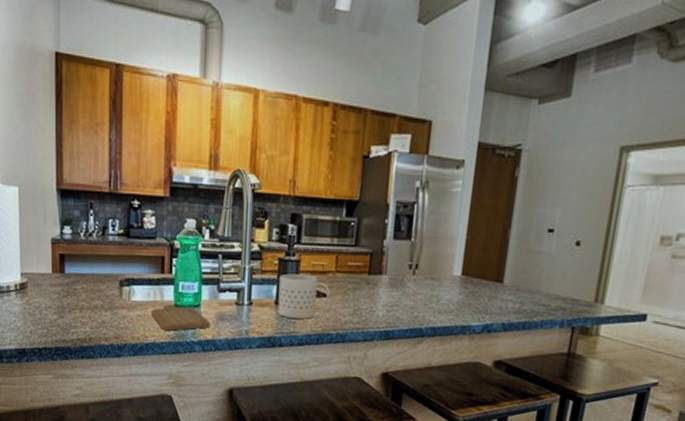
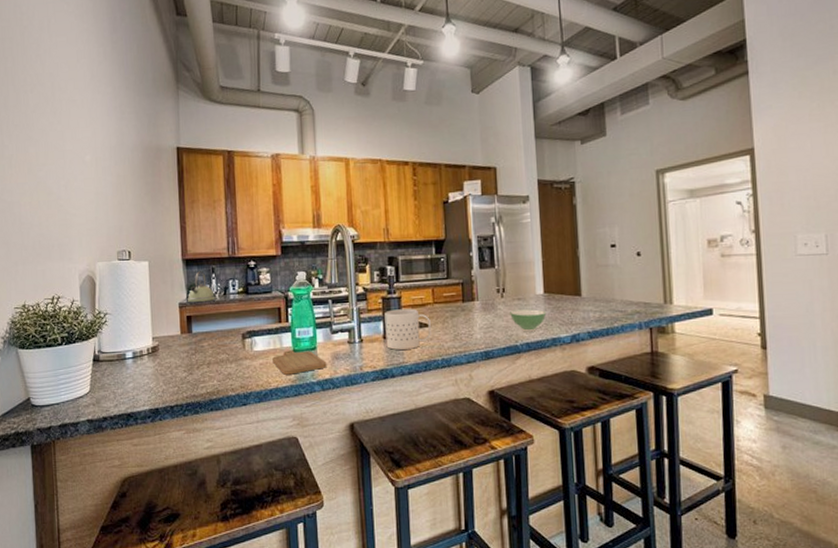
kettle: none [60,205,93,241] -> present [187,271,216,303]
bowl: none [419,290,461,316] -> present [510,309,547,332]

